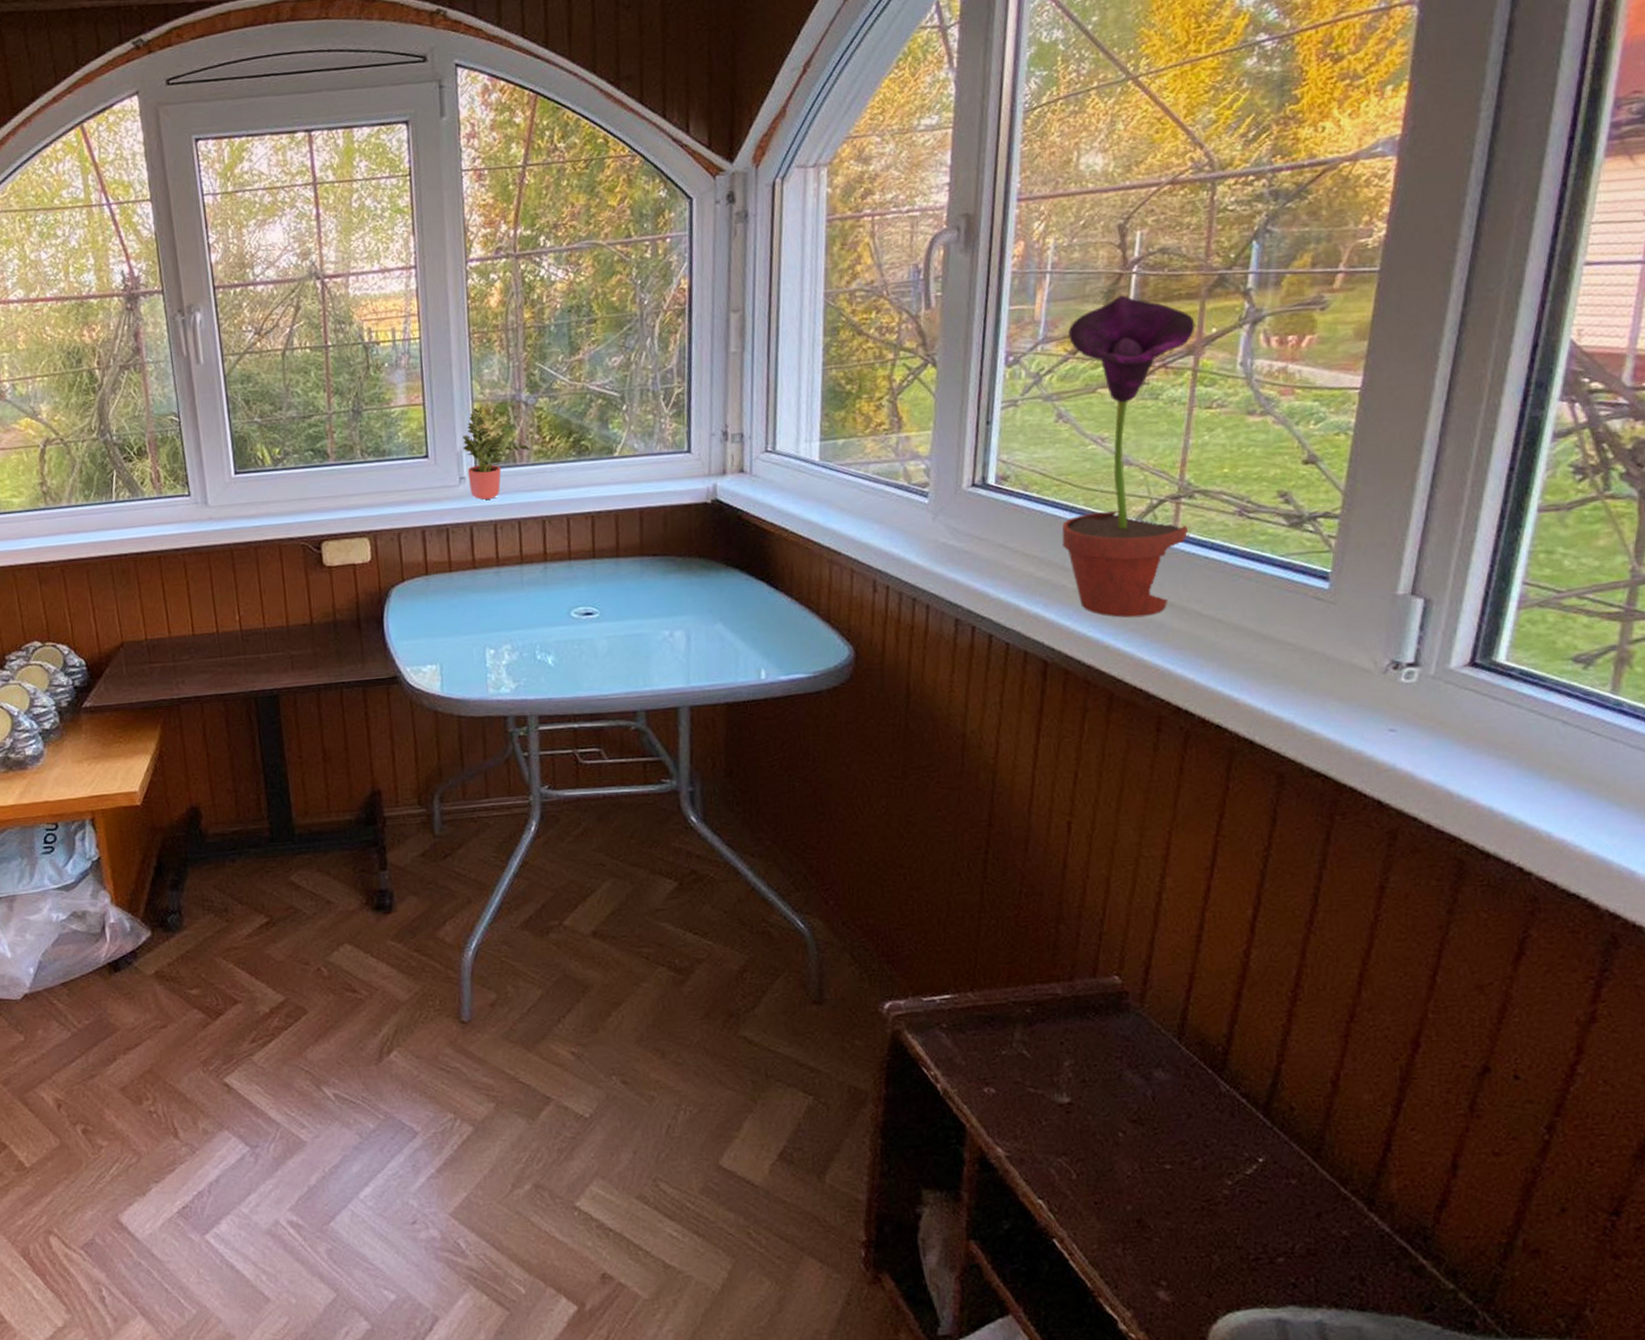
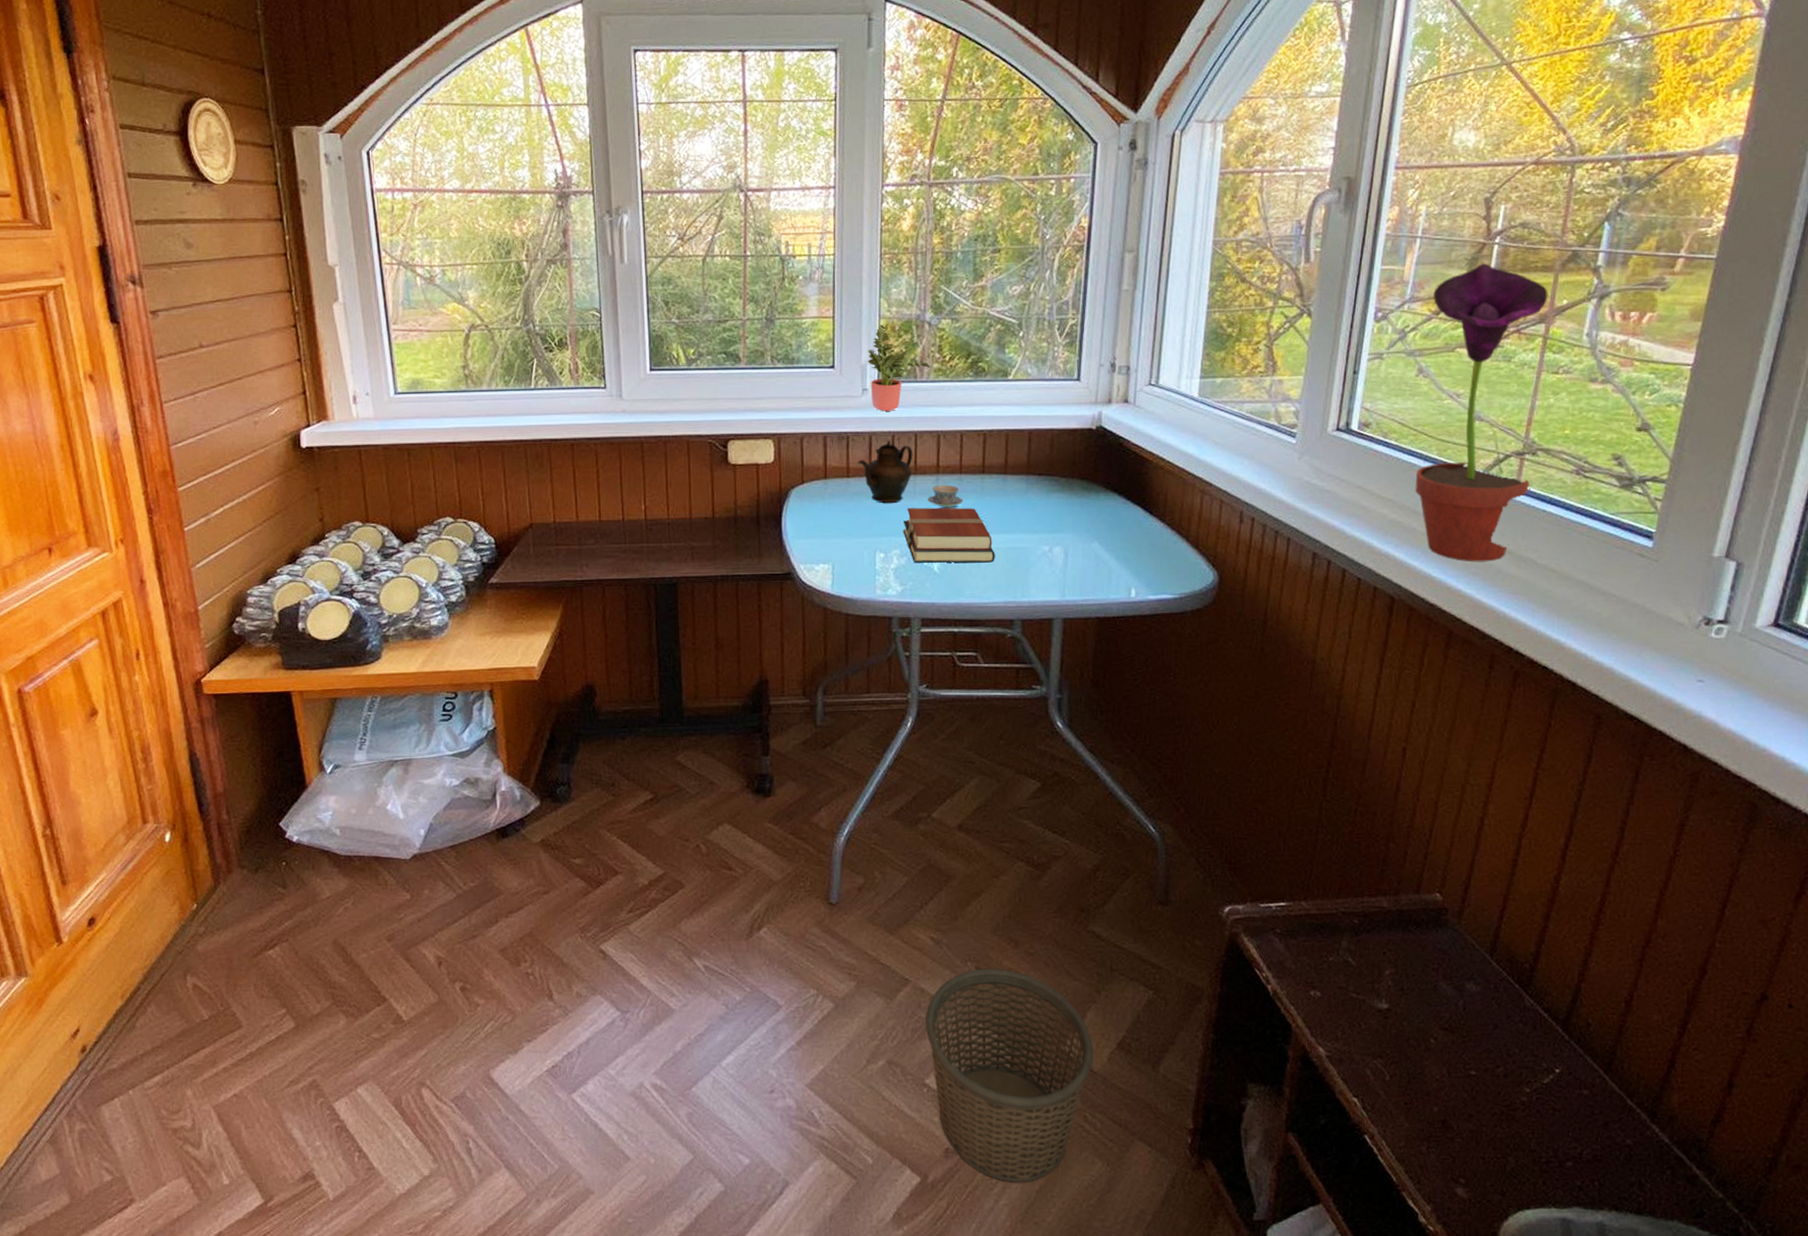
teapot: none [458,530,518,597] -> present [856,440,913,503]
books: none [512,595,613,658] -> present [903,507,995,563]
teacup: none [536,572,575,597] -> present [927,484,964,507]
basket: none [571,1081,754,1307] -> present [926,968,1094,1183]

